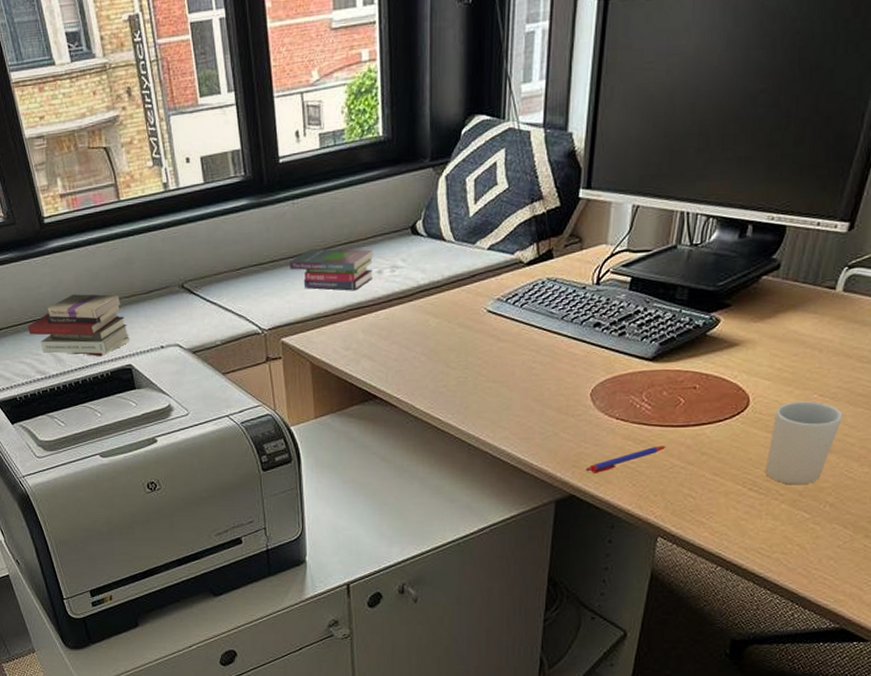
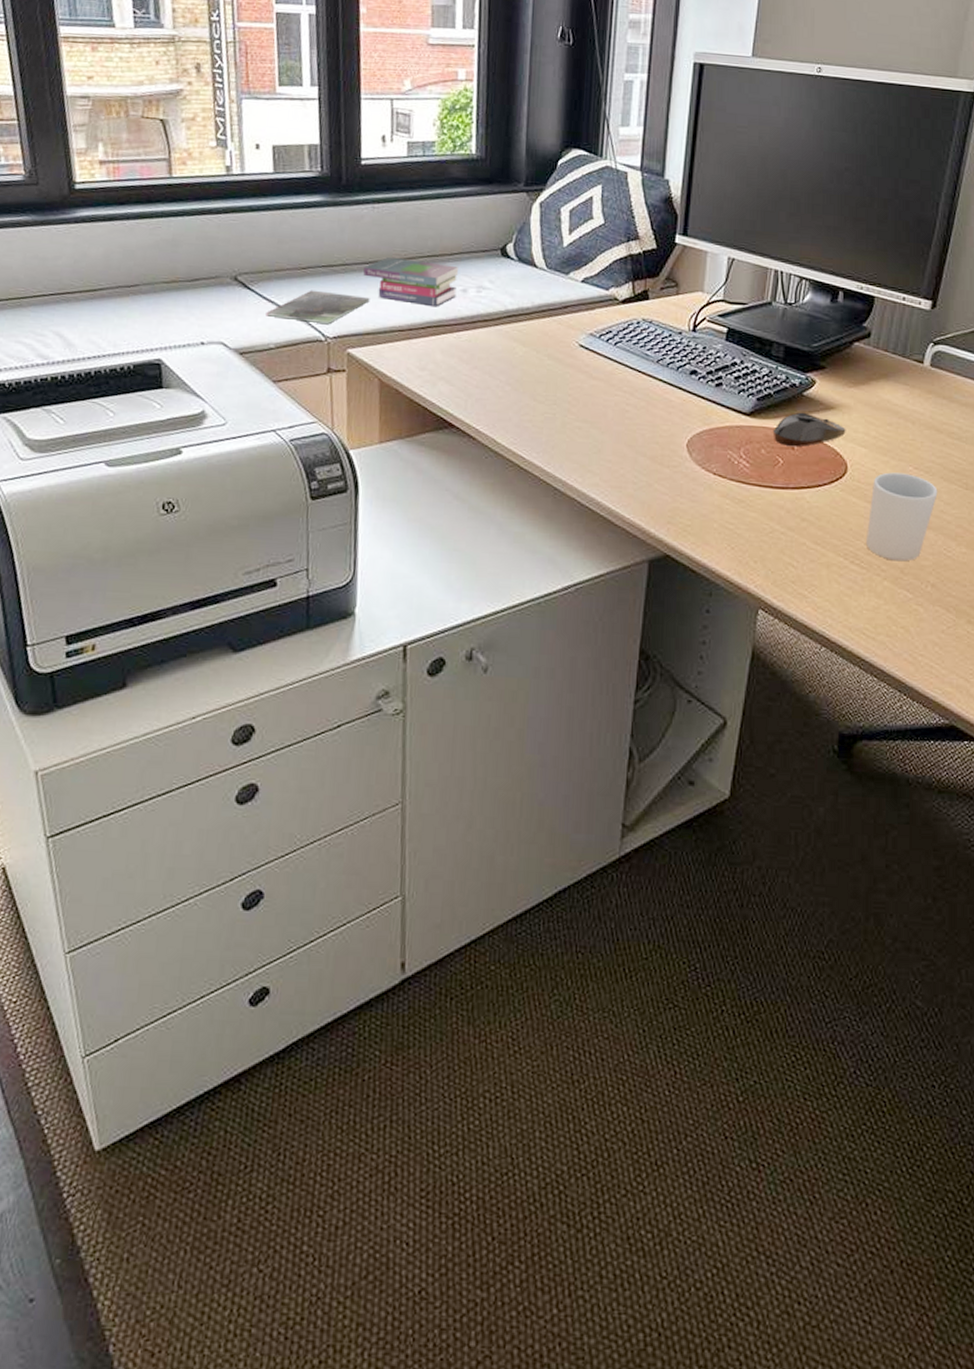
books: present [27,294,130,357] -> none [33,271,163,347]
magazine: none [211,288,297,319] -> present [266,290,370,325]
pen: present [586,445,667,475] -> none [682,507,767,534]
computer mouse: none [675,352,750,385] -> present [772,412,846,446]

